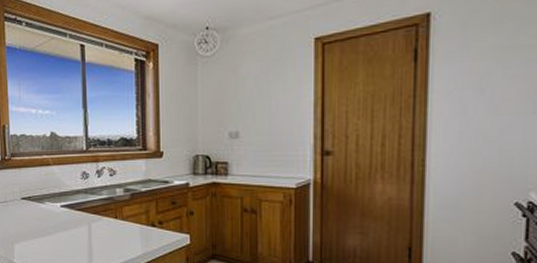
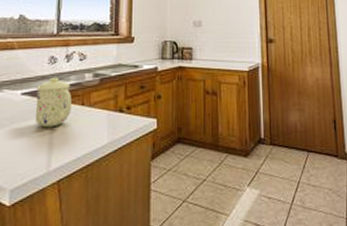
mug: none [73,191,106,237] -> present [34,77,72,128]

